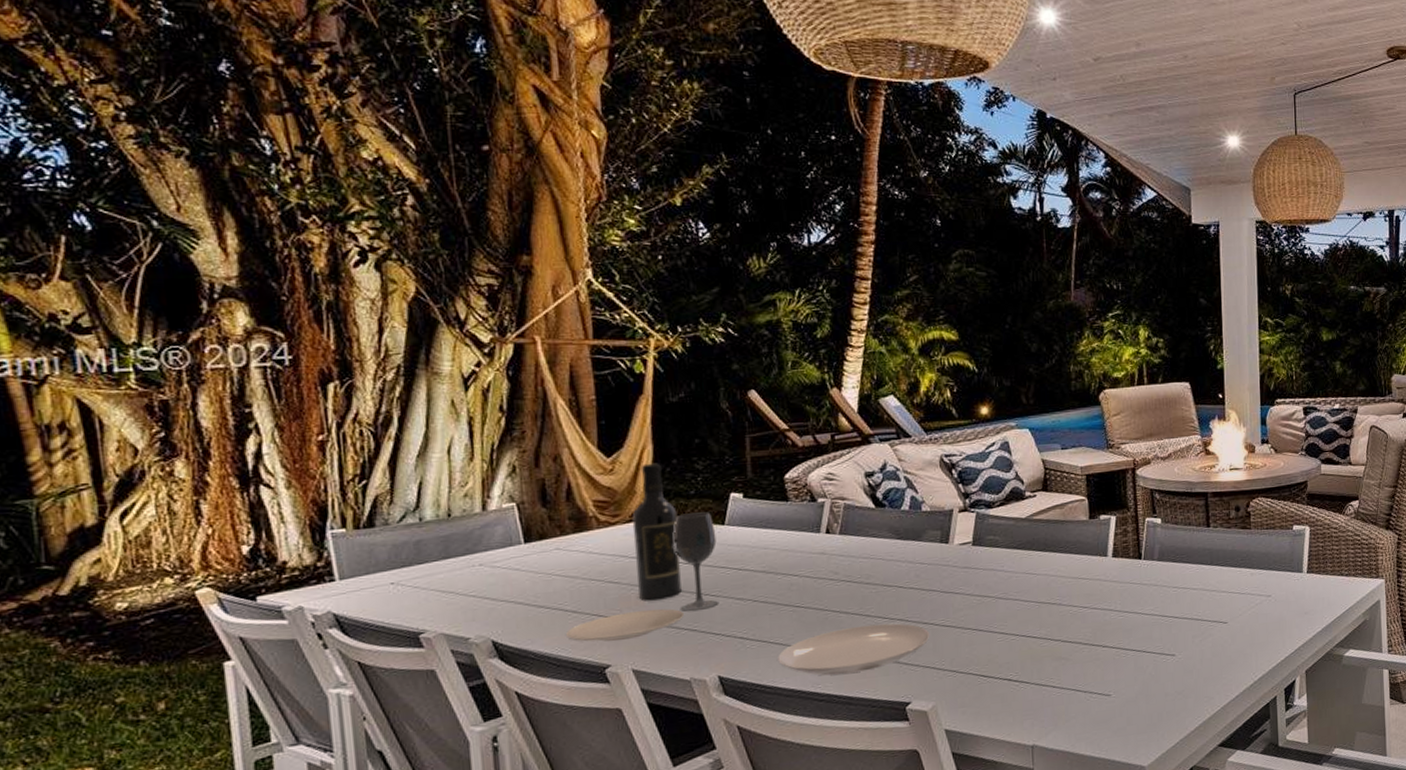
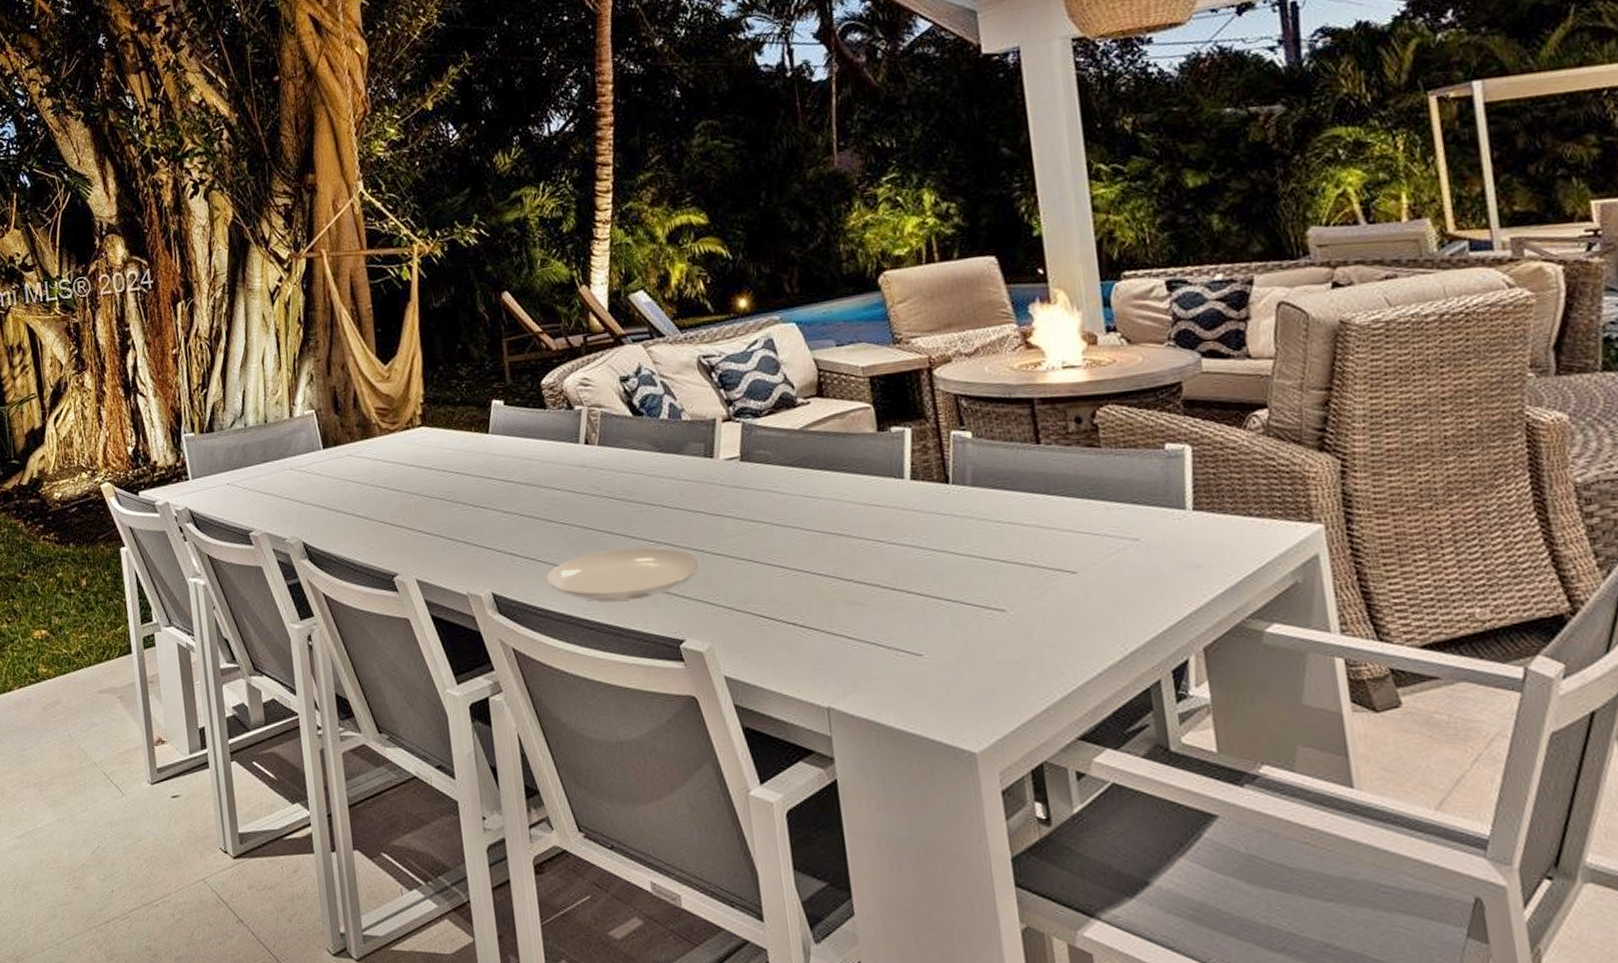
plate: present [565,609,685,642] -> none [359,518,459,549]
wine bottle: present [632,463,682,601] -> none [408,369,454,511]
wine glass: present [673,512,720,612] -> none [444,420,489,524]

